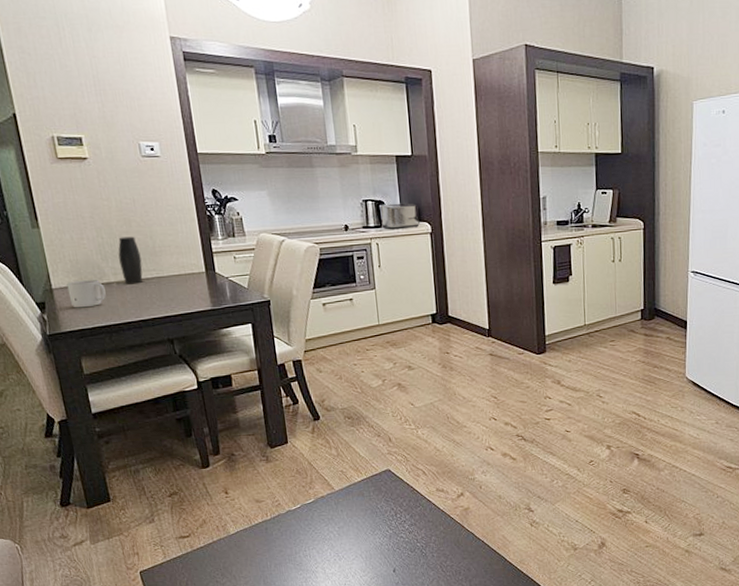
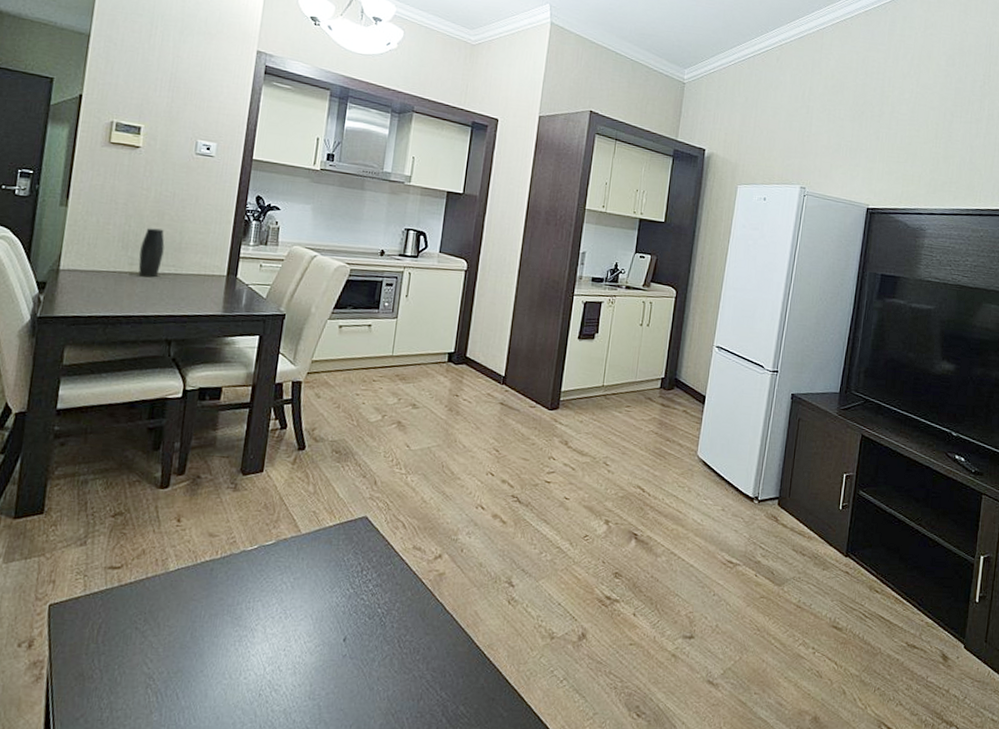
mug: present [67,280,107,308] -> none [74,265,117,294]
toaster: present [380,202,420,230] -> none [418,235,460,263]

